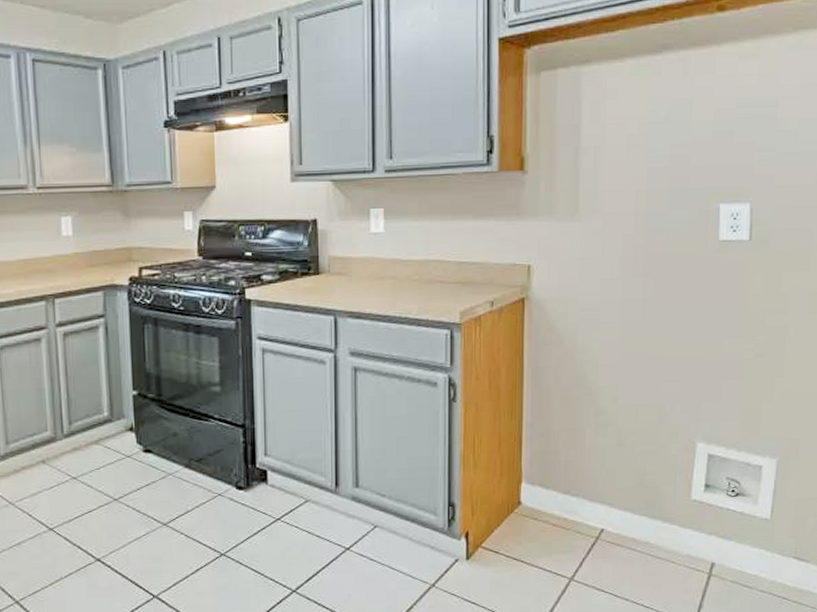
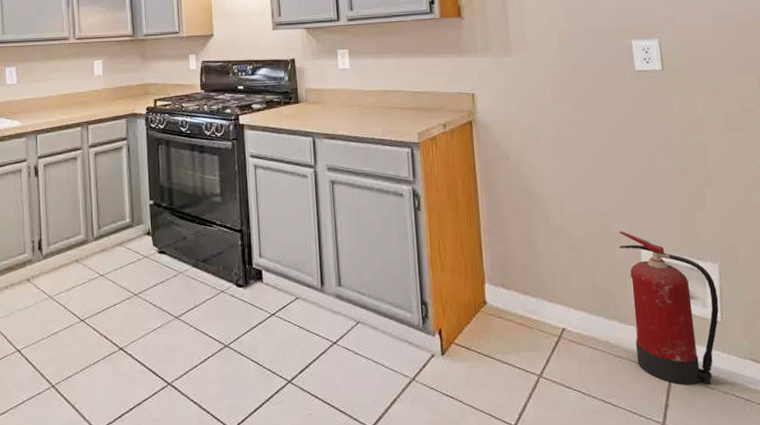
fire extinguisher: none [673,423,772,585] -> present [619,230,719,385]

